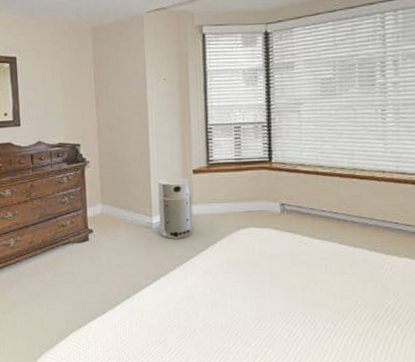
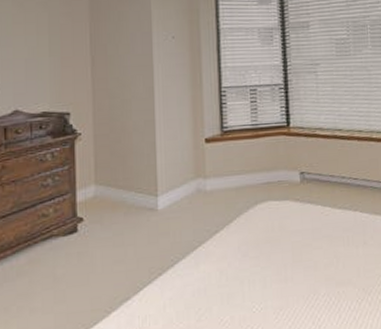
air purifier: present [158,178,193,239] -> none [165,148,206,222]

